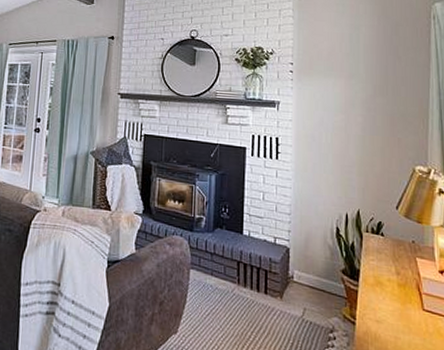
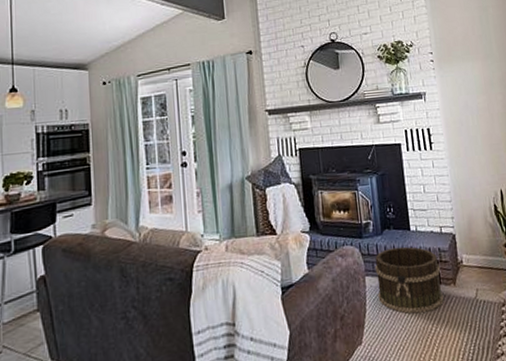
bucket: none [200,247,269,319] -> present [375,247,445,314]

